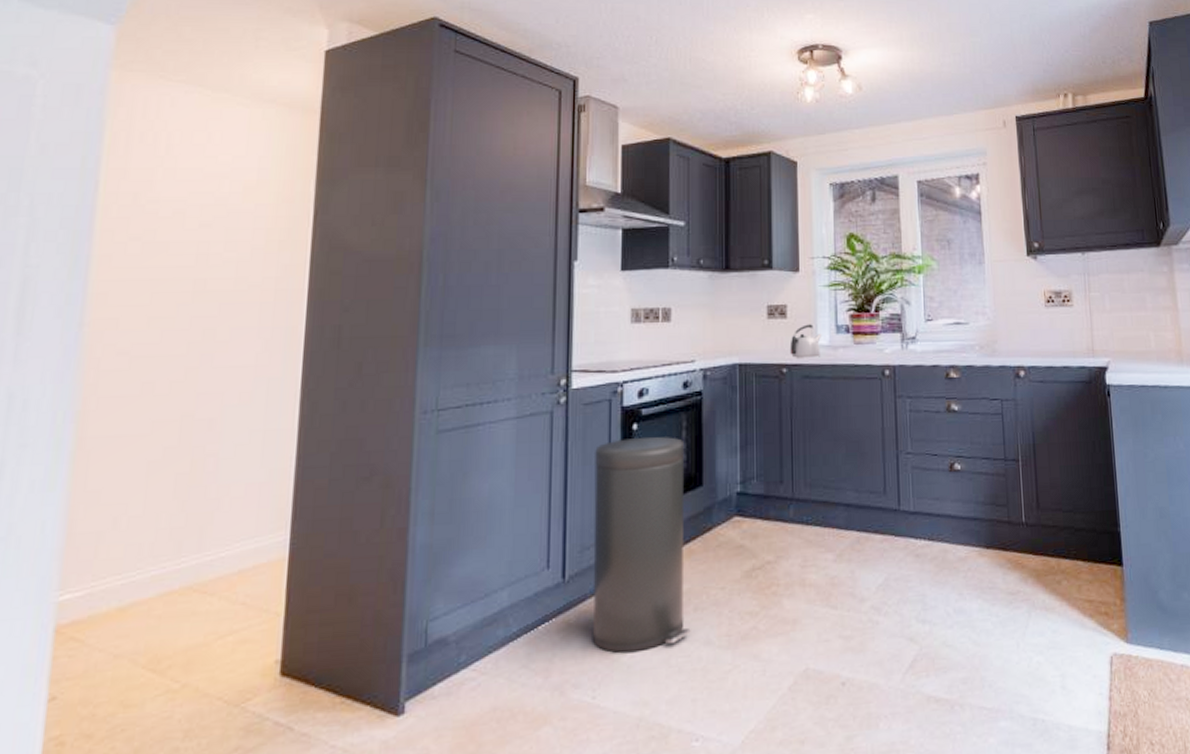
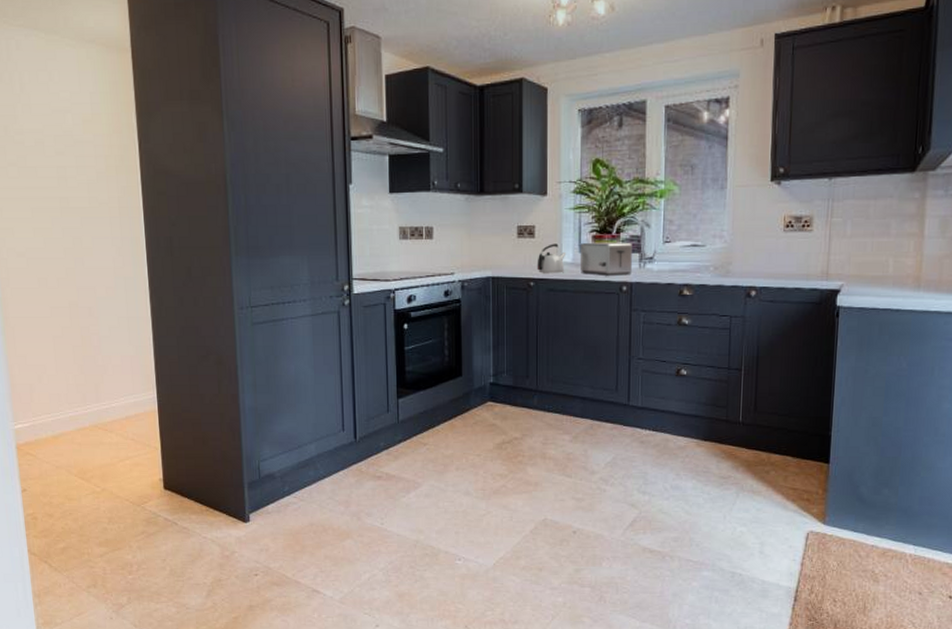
pedal bin: present [592,436,691,654] -> none [374,334,454,496]
toaster: none [836,321,895,360] -> present [579,242,633,277]

